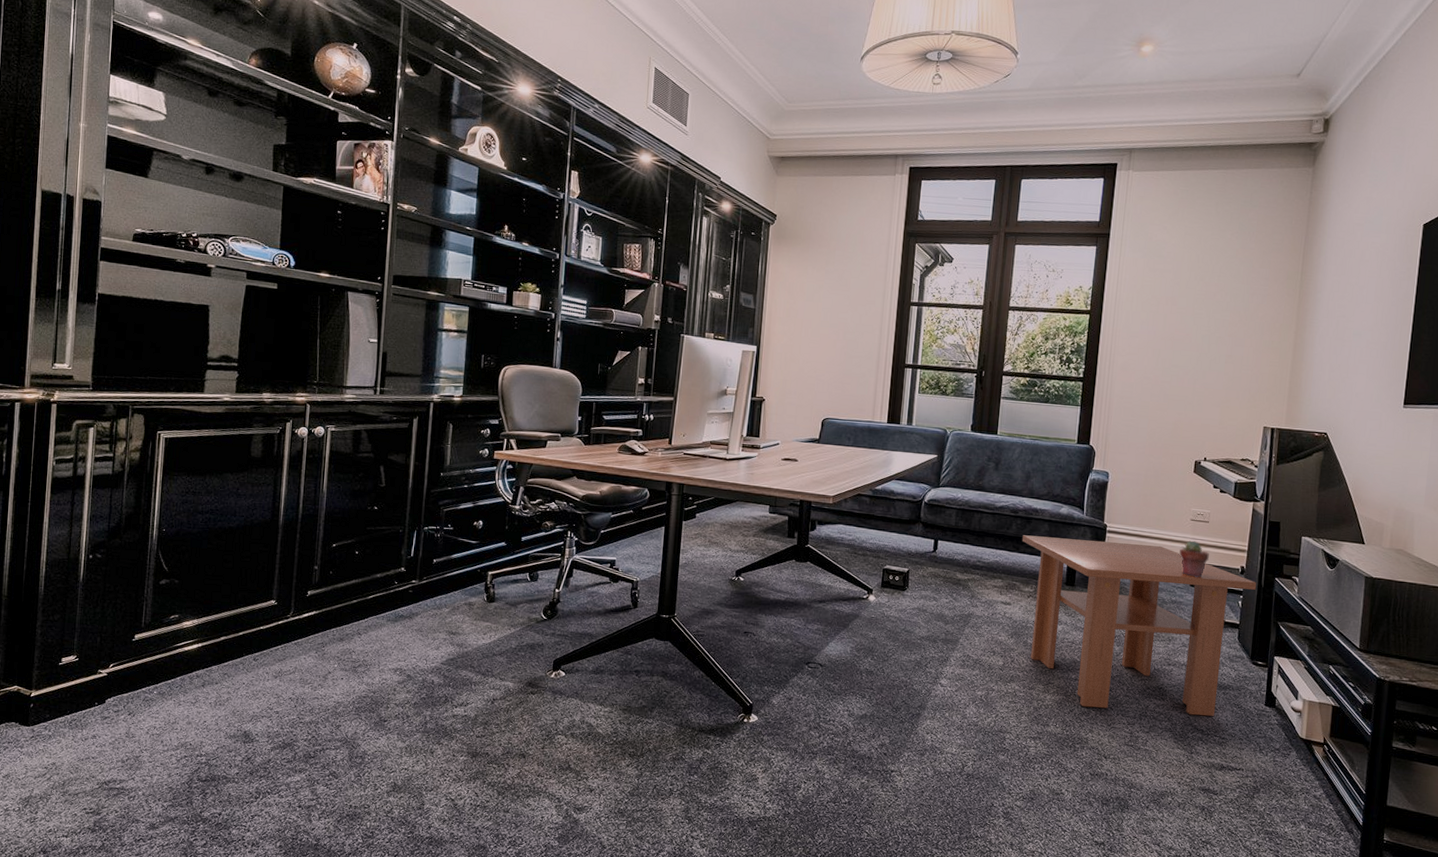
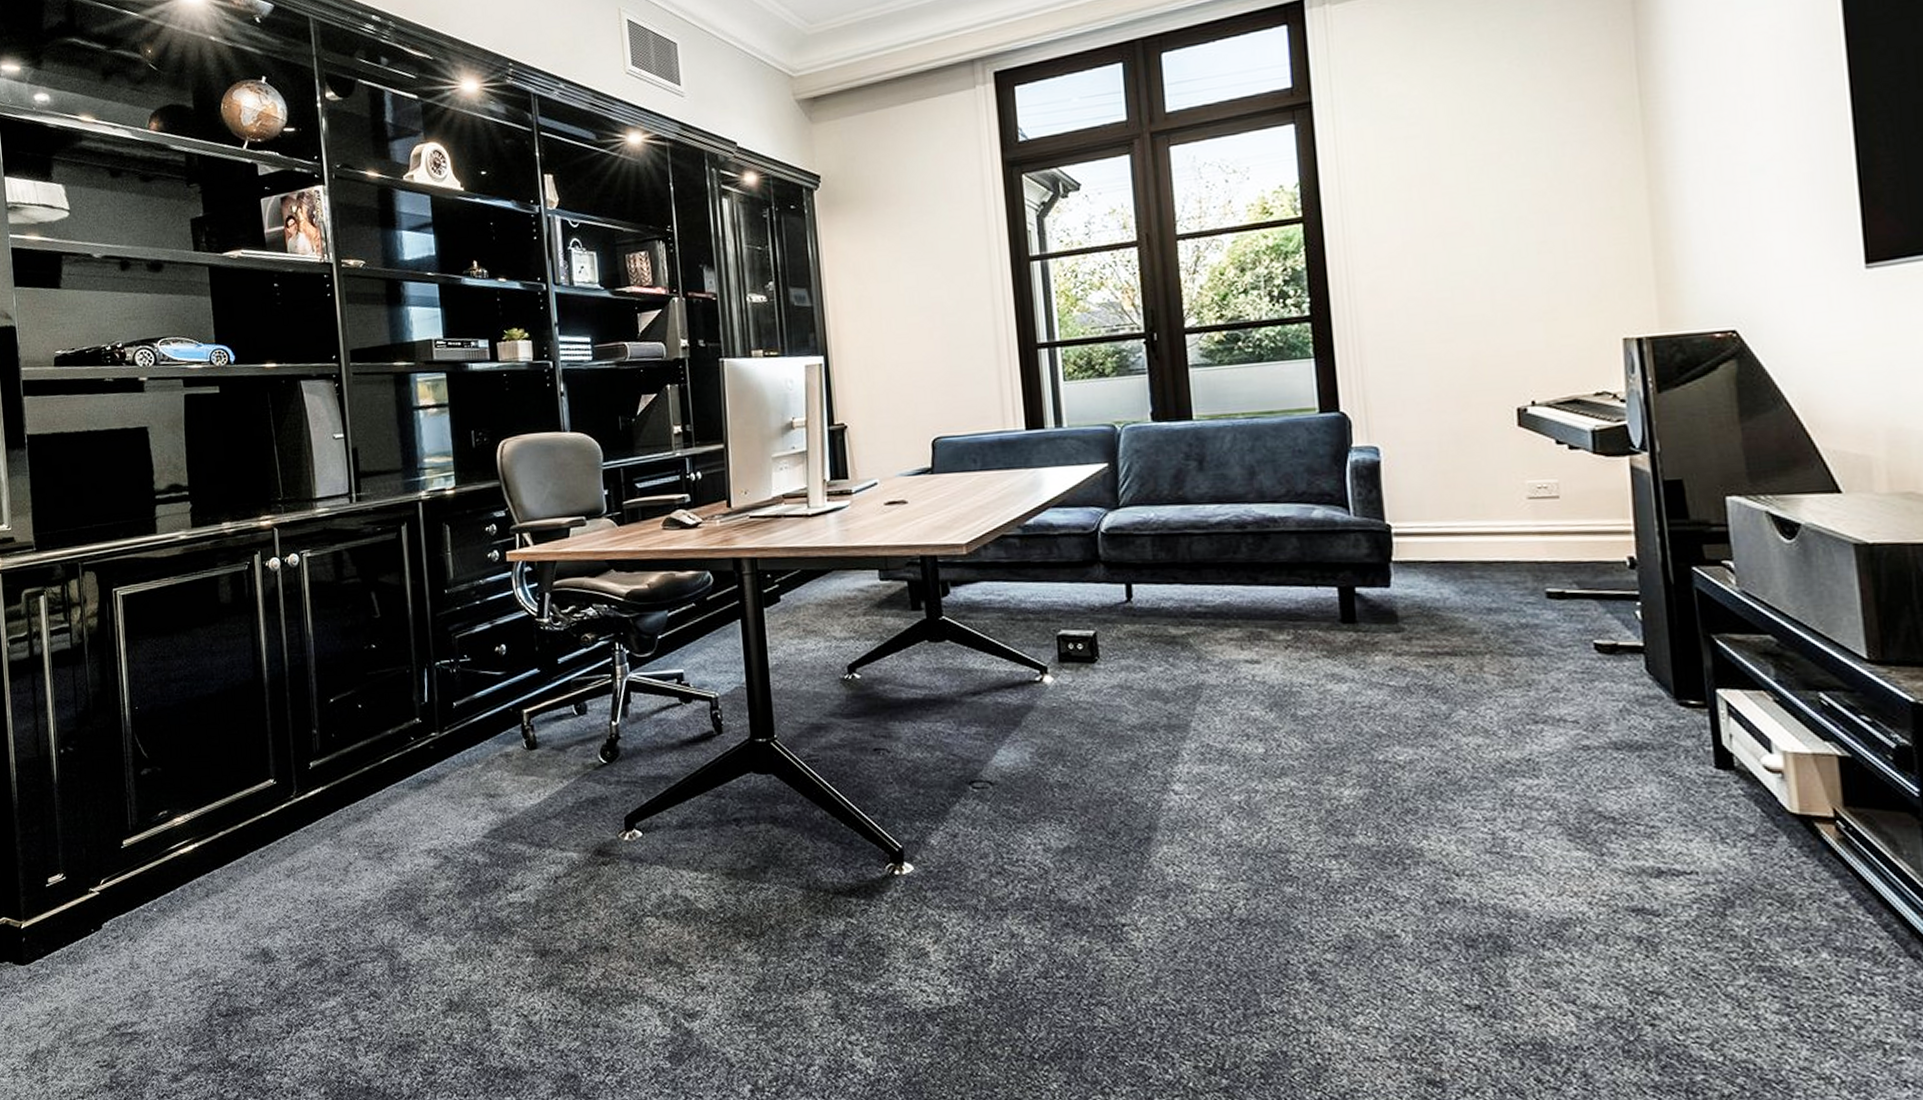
coffee table: present [1022,535,1257,716] -> none [1259,544,1663,802]
potted succulent: present [1179,540,1209,578] -> none [1518,529,1571,584]

